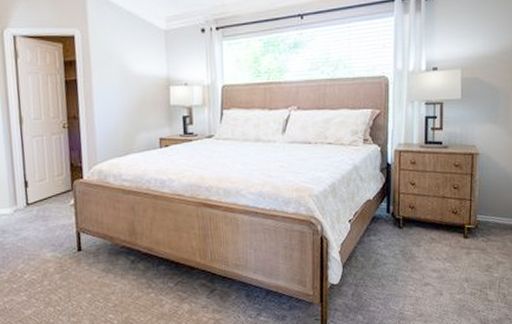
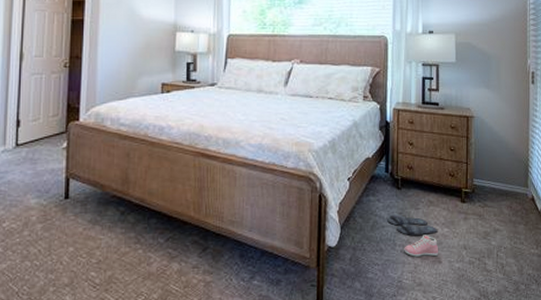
slippers: none [389,252,440,272] -> present [387,214,438,237]
sneaker: none [405,269,441,291] -> present [404,234,439,257]

